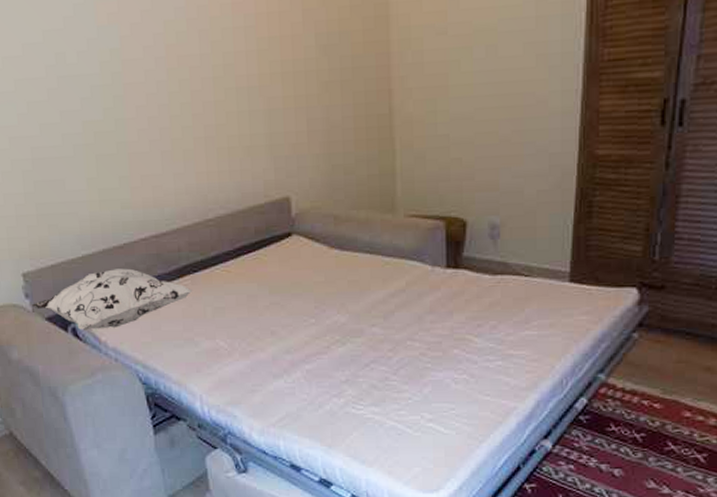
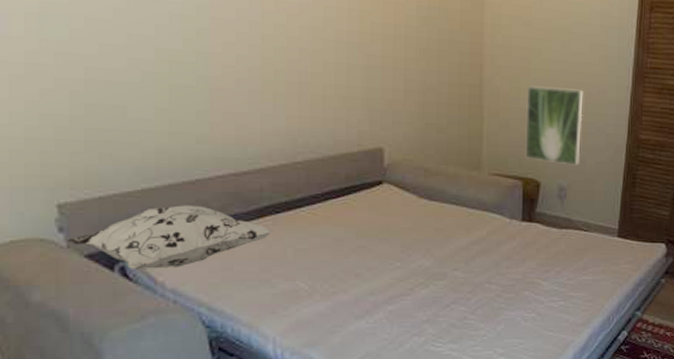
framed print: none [445,102,517,197] -> present [525,87,584,166]

